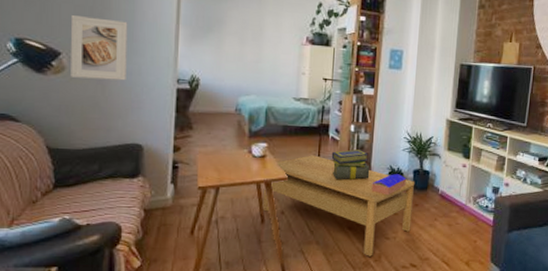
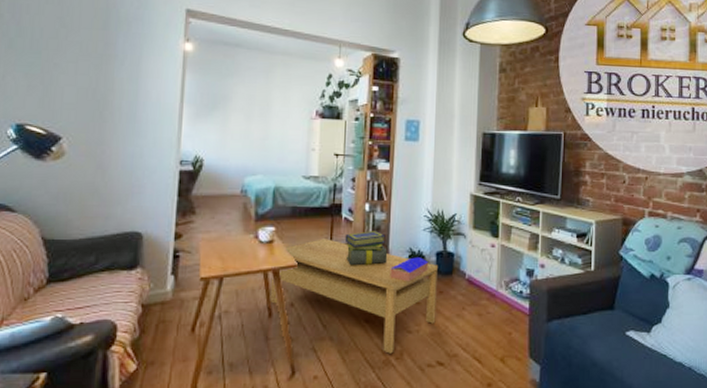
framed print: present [70,15,128,81] -> none [70,98,131,164]

